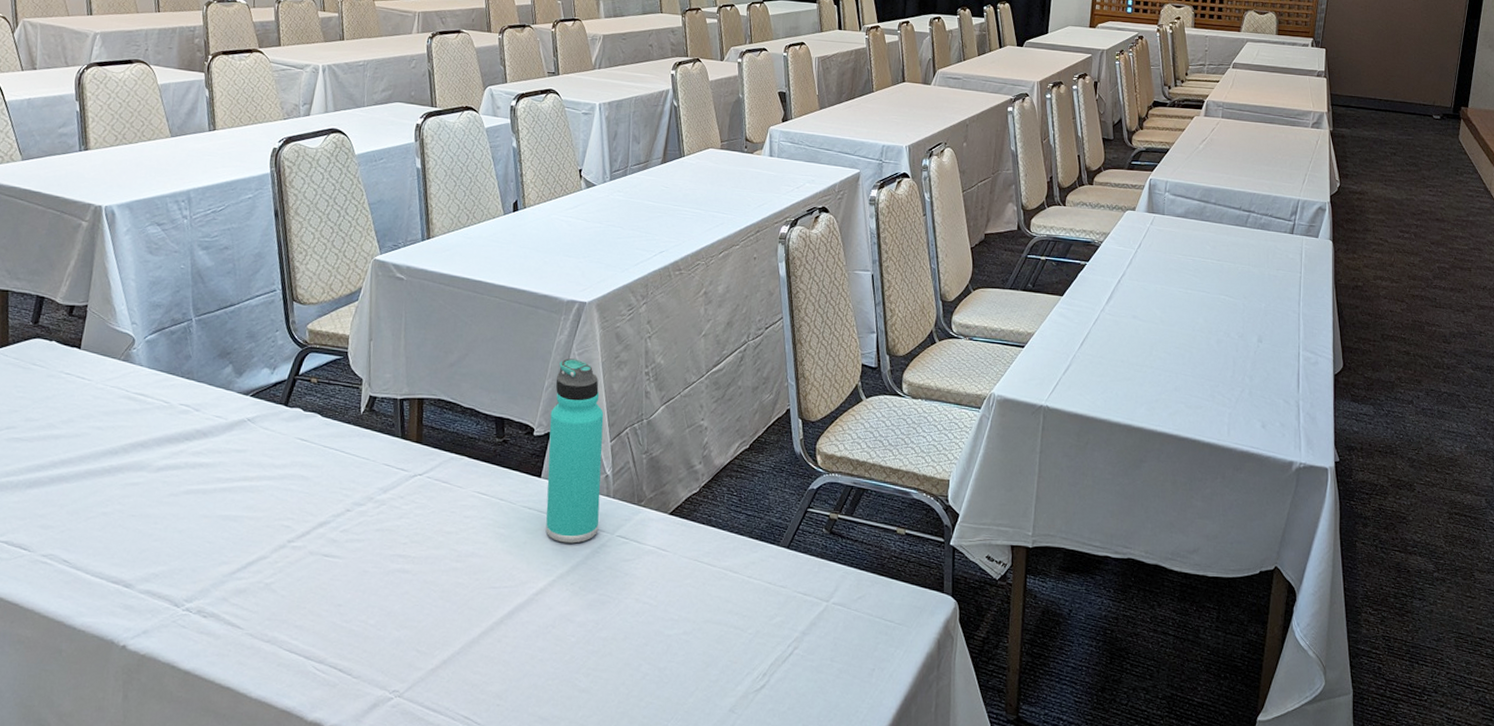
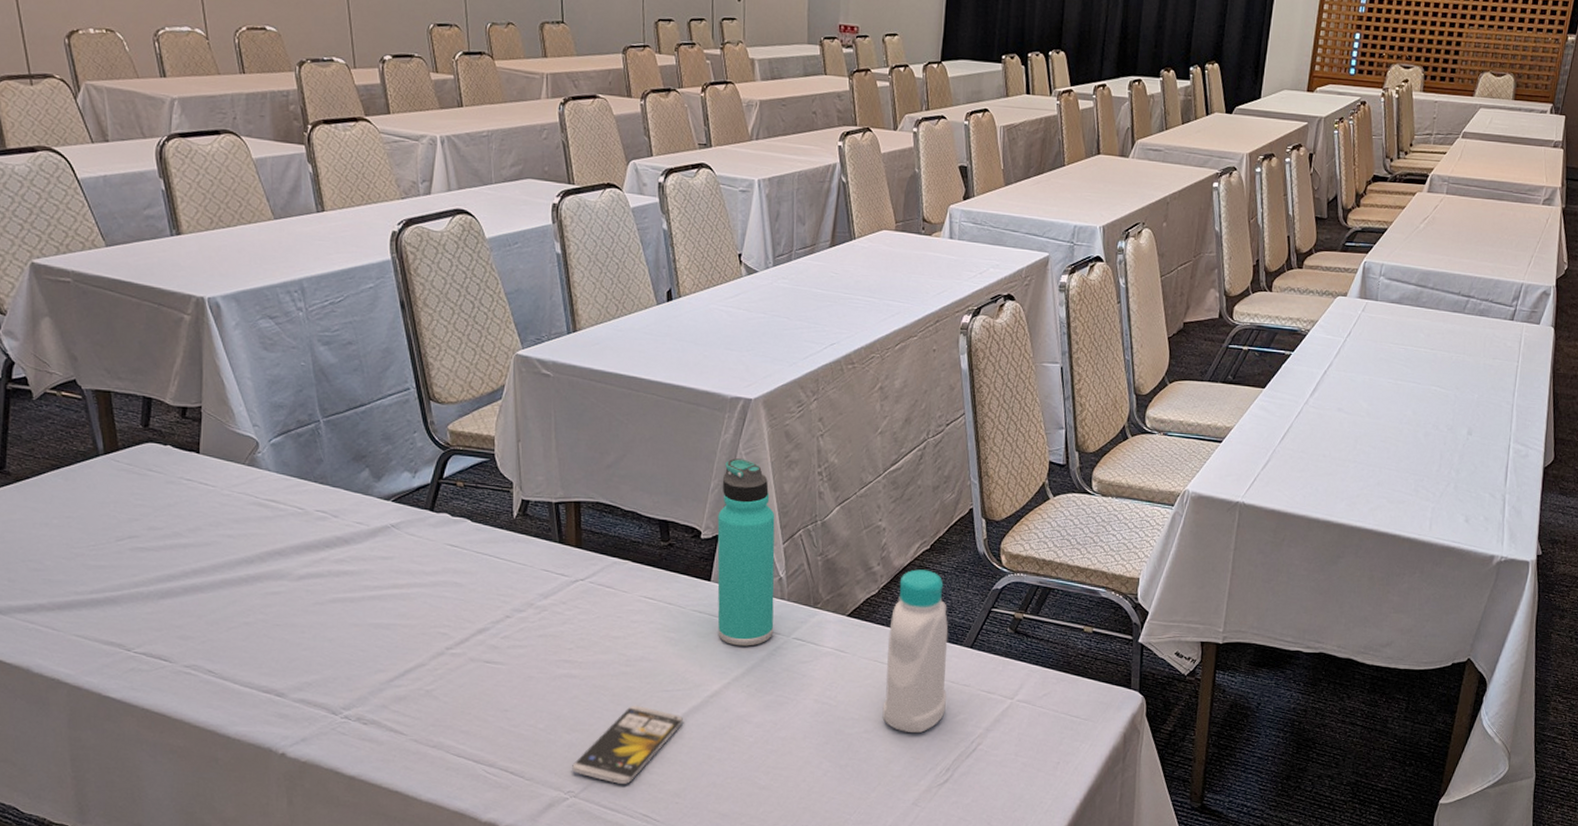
smartphone: none [398,601,508,684] -> present [572,705,683,784]
bottle: none [701,468,766,635] -> present [882,569,949,733]

